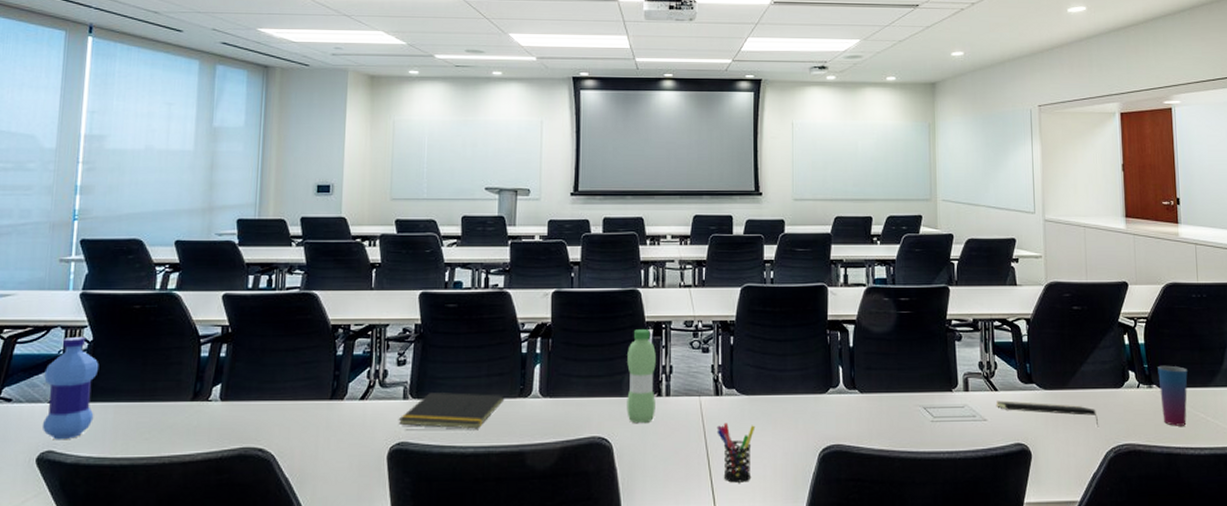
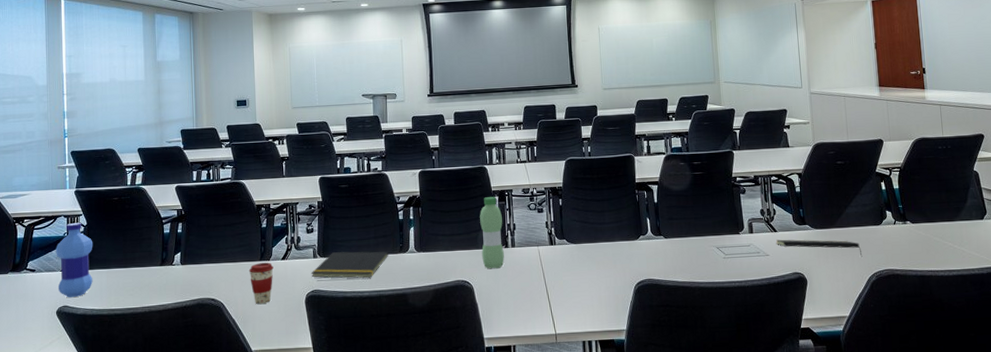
coffee cup: none [313,403,348,459] -> present [248,262,274,305]
pen holder: present [716,422,756,483] -> none [553,265,583,311]
cup: present [1158,365,1188,426] -> none [911,205,937,254]

